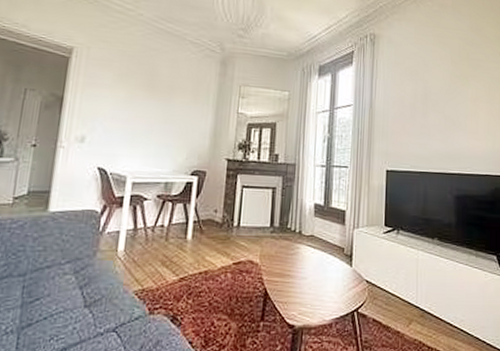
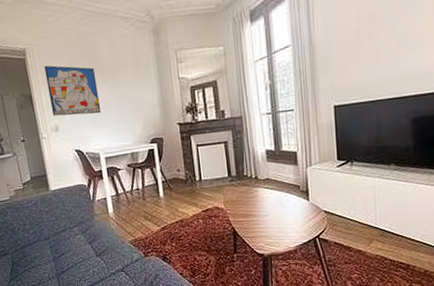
wall art: none [82,69,148,132] -> present [44,65,102,116]

